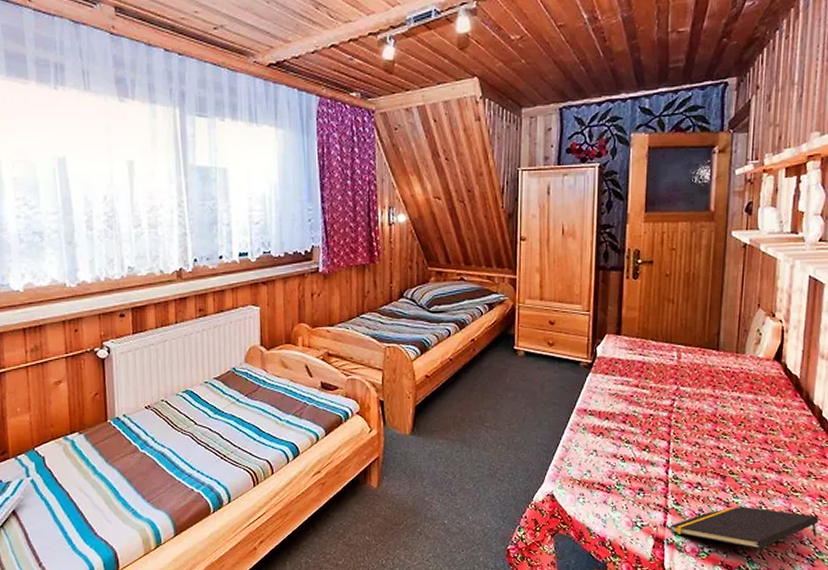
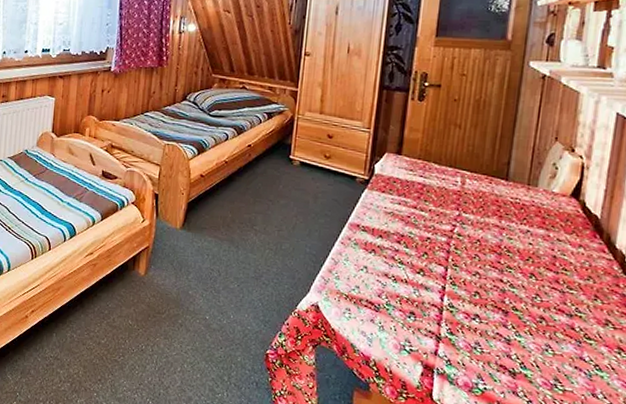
notepad: present [671,506,819,549] -> none [442,345,616,395]

